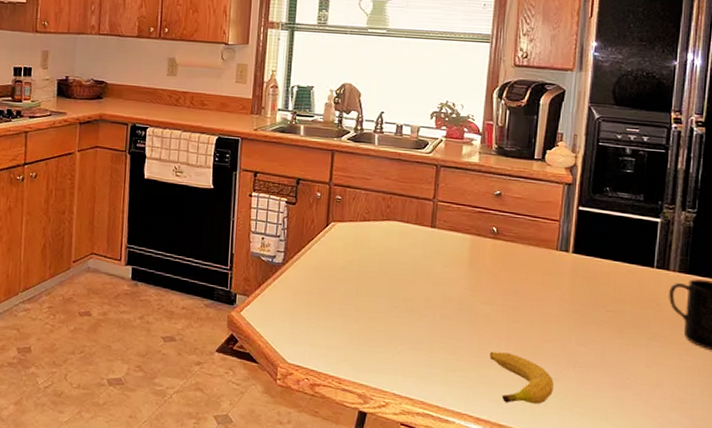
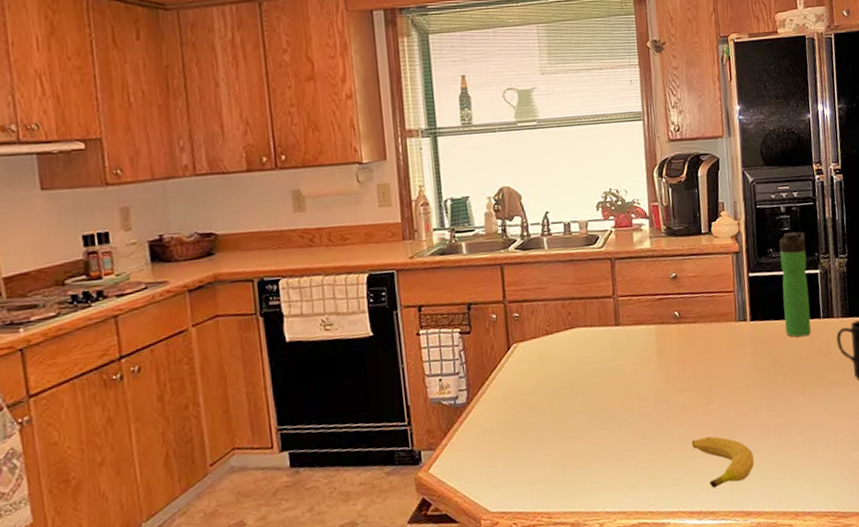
bottle: none [610,175,650,282] -> present [779,231,812,337]

